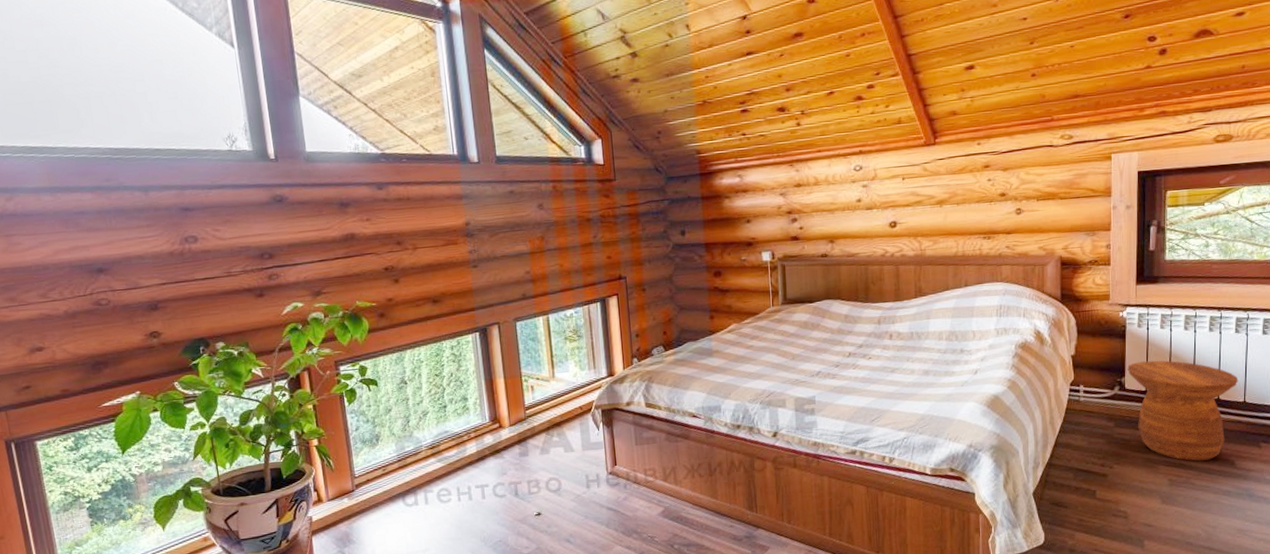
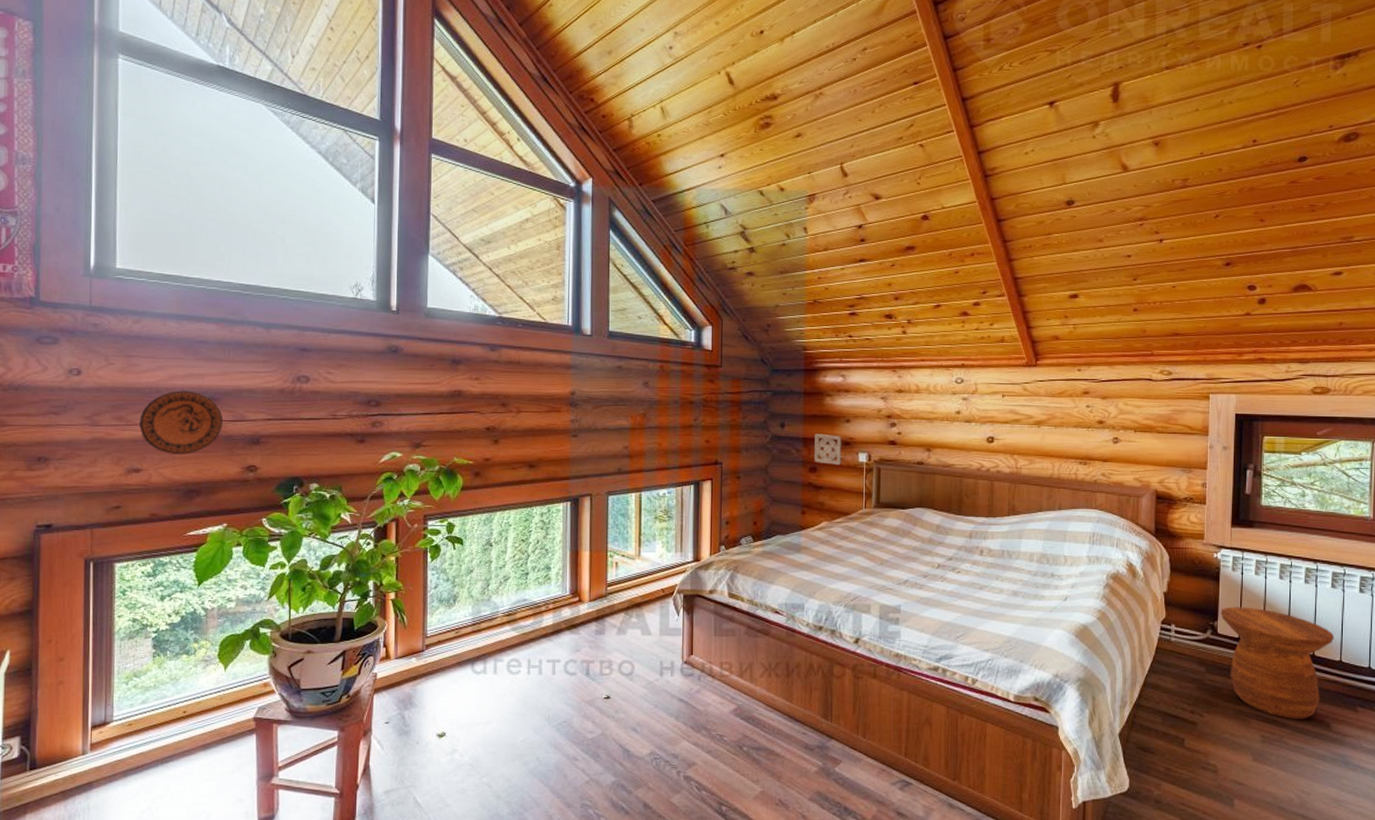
decorative plate: none [32,263,118,330] -> present [139,390,224,455]
wall ornament: none [716,236,746,268] -> present [814,433,842,466]

